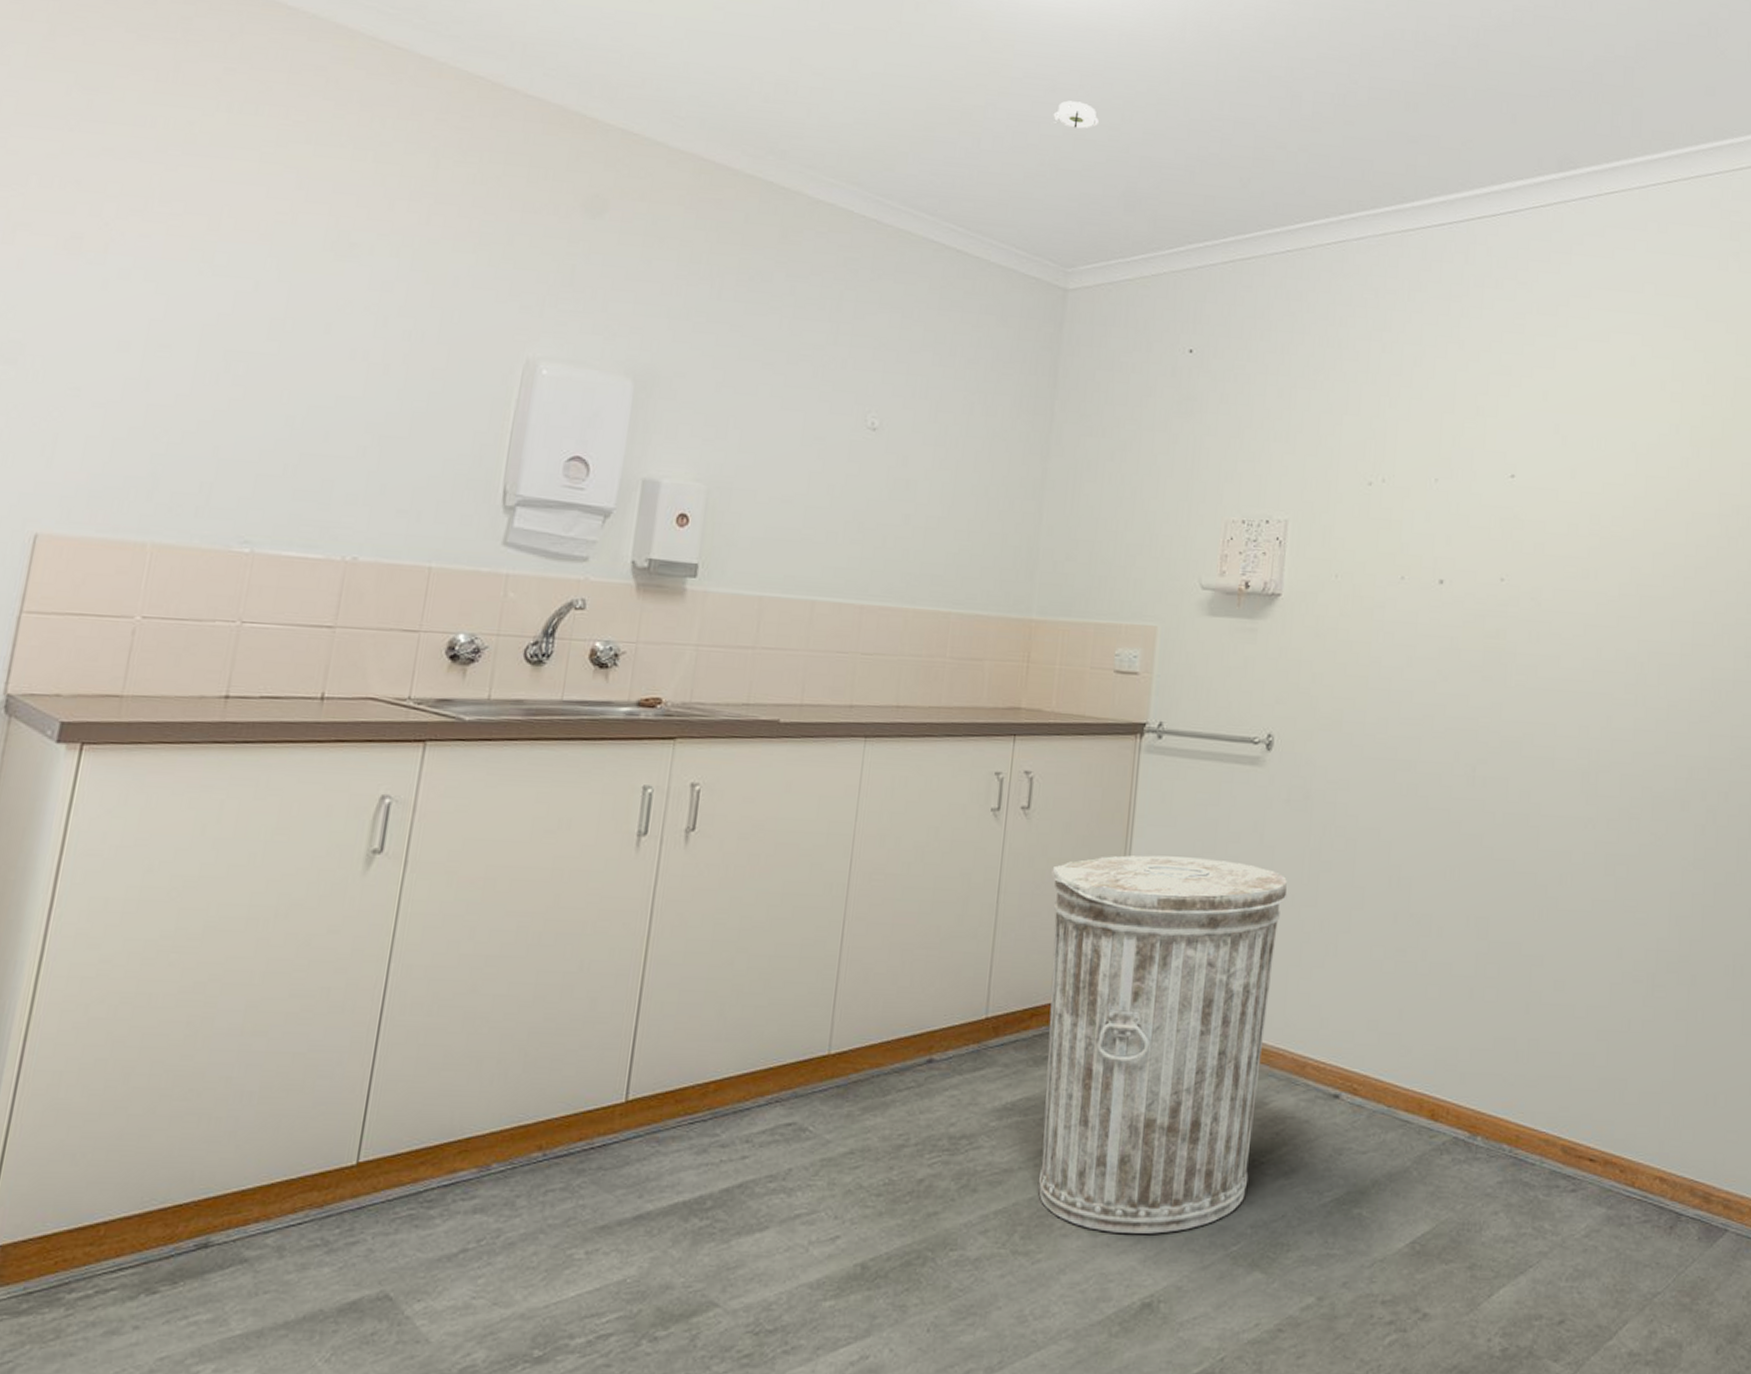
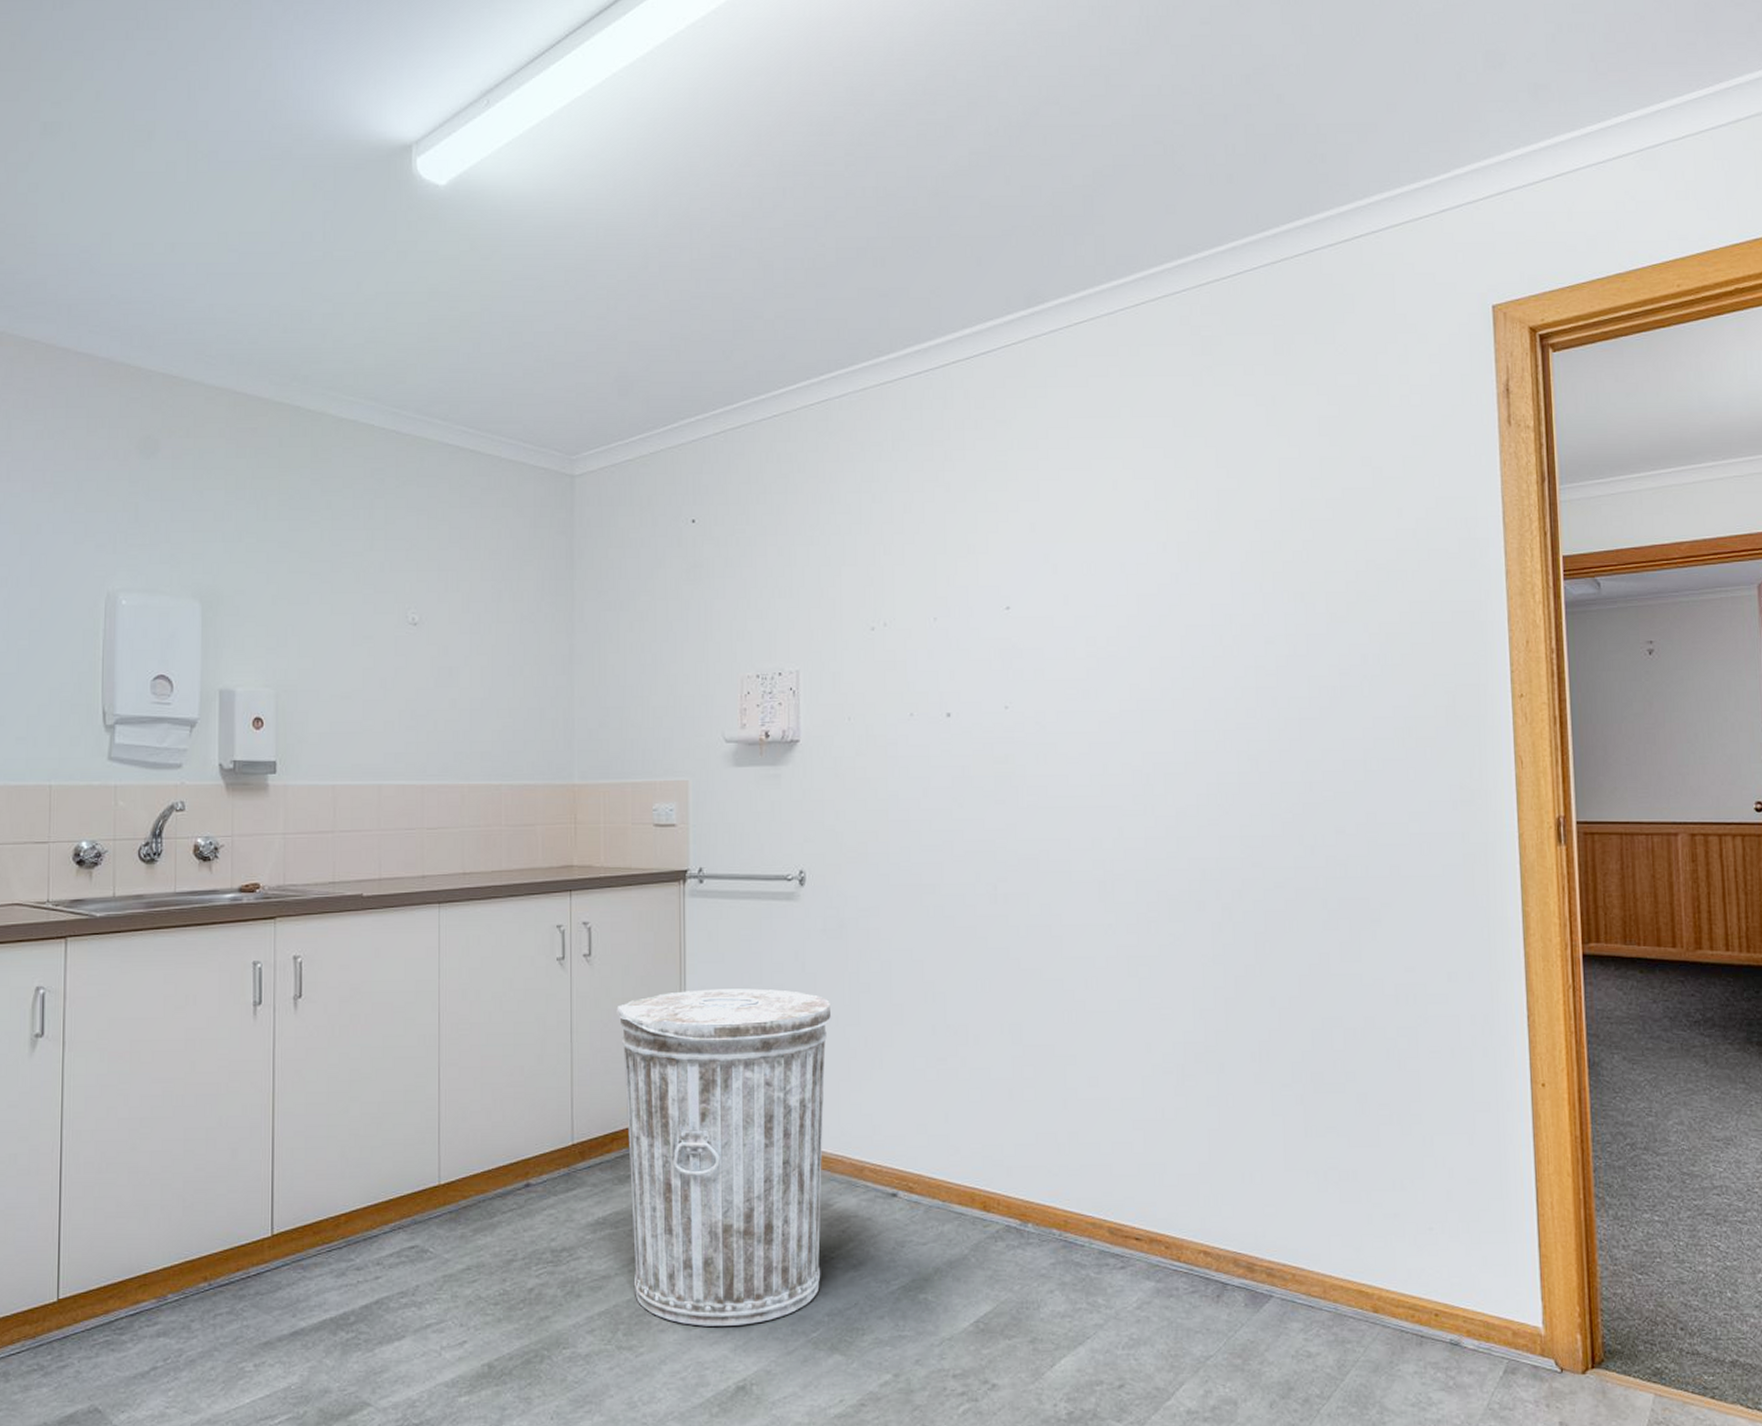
smoke detector: present [1051,100,1100,129] -> none [542,297,587,322]

